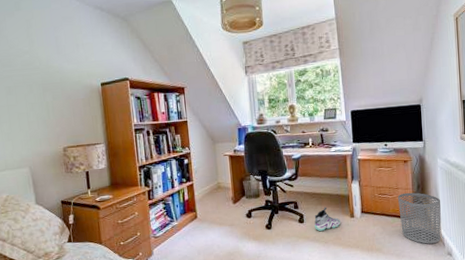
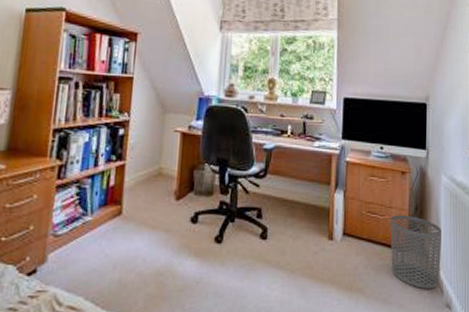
sneaker: present [314,207,340,232] -> none [279,220,315,255]

